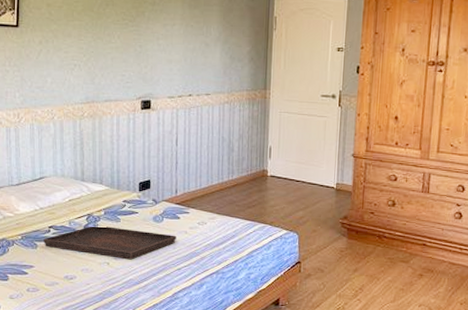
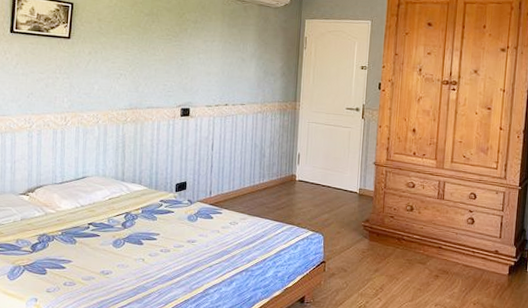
serving tray: present [43,225,176,260] -> none [82,222,209,257]

